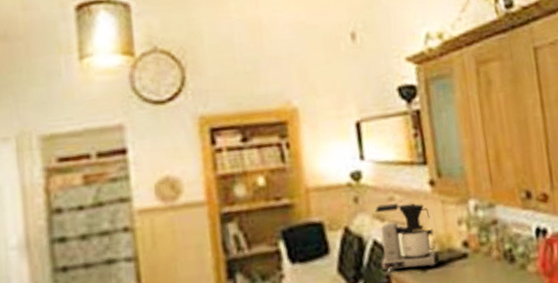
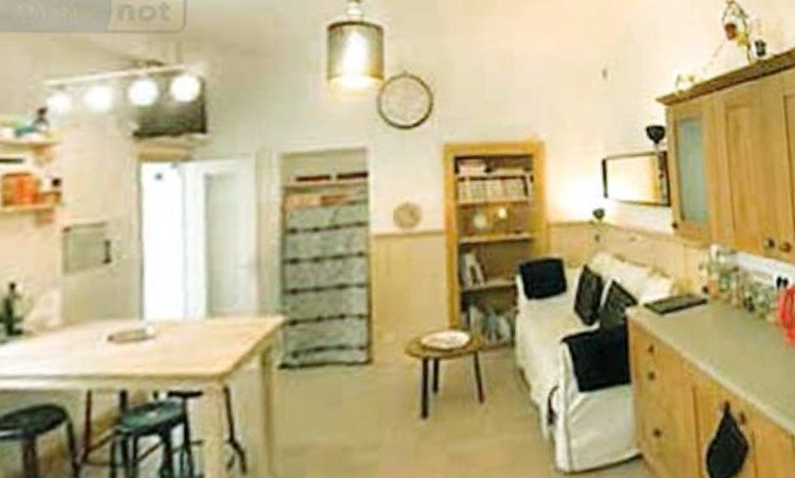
coffee maker: present [374,203,440,272] -> none [615,243,678,314]

